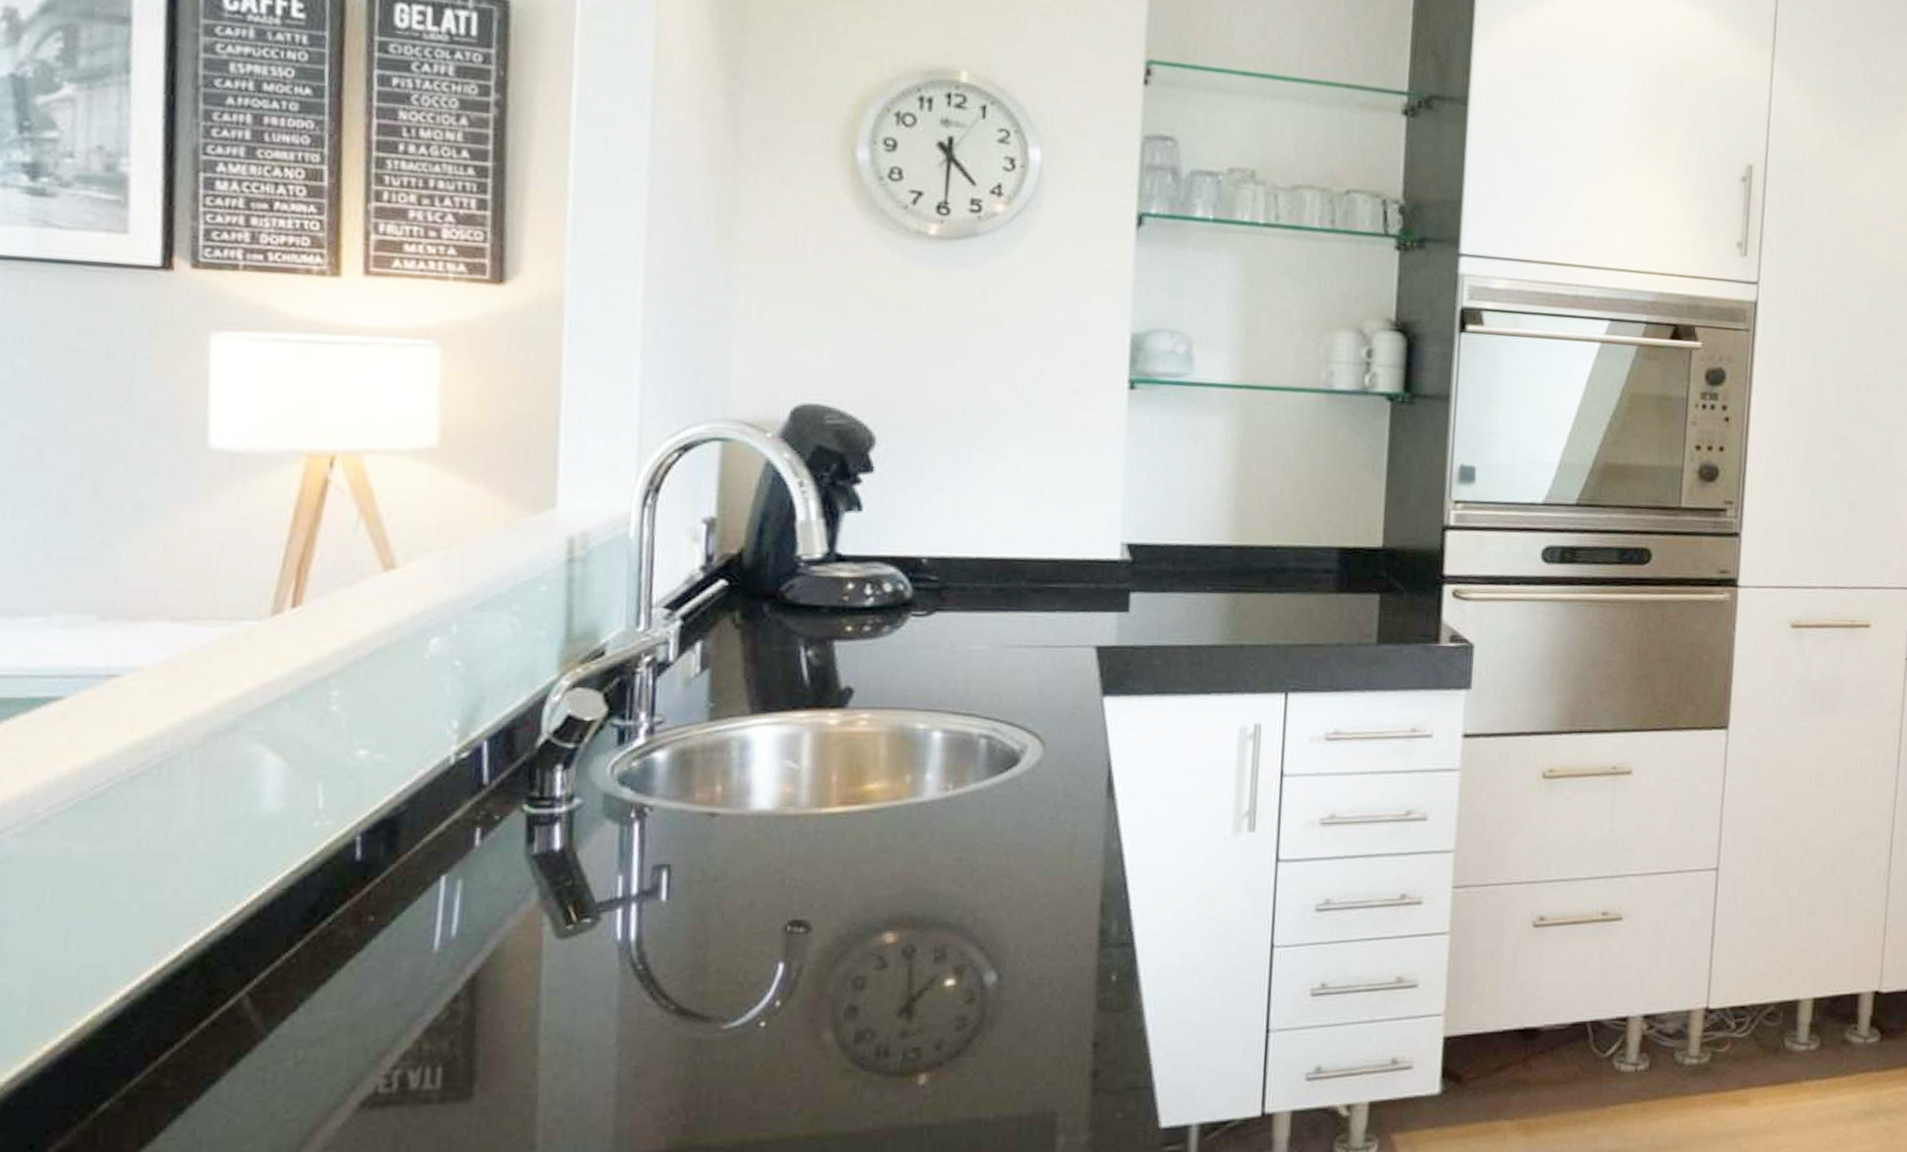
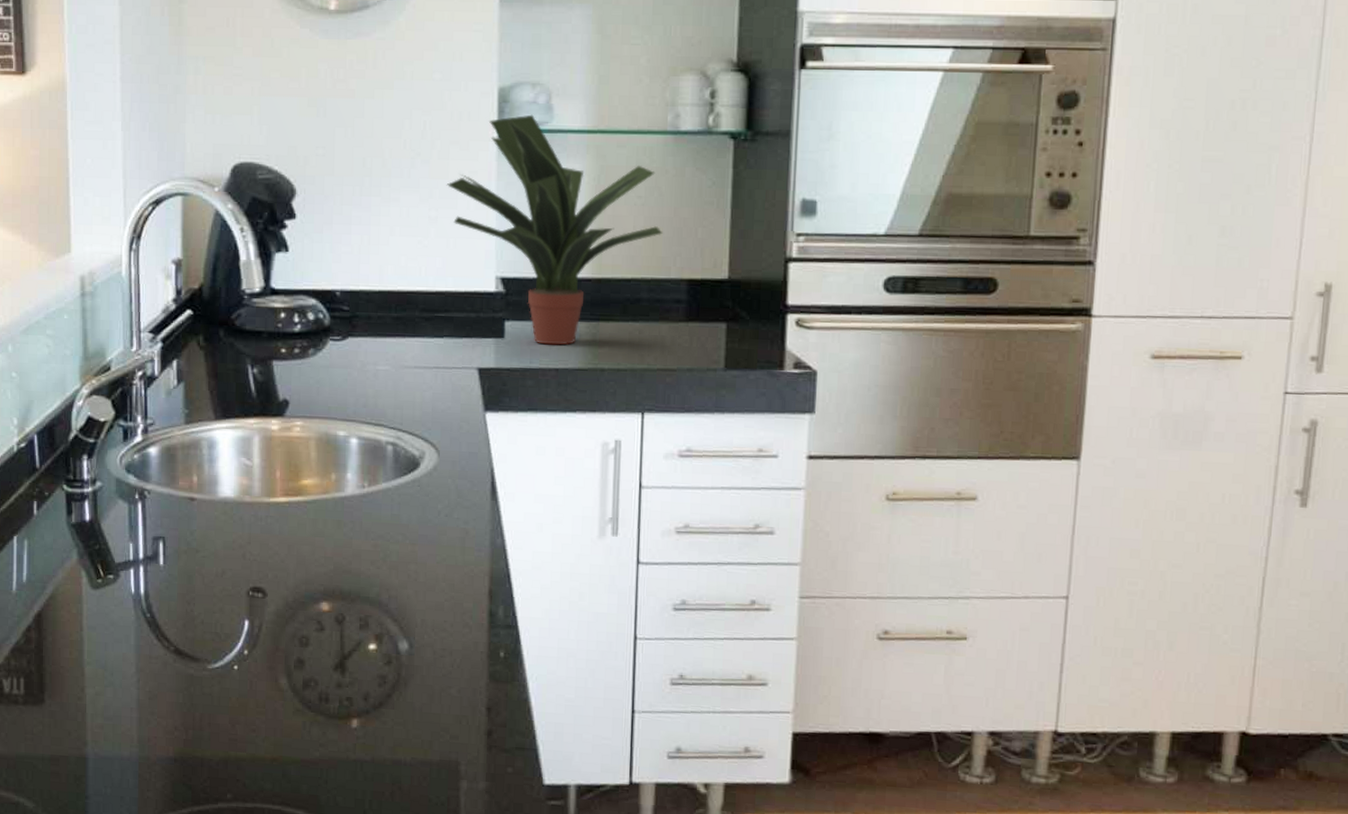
potted plant: none [1065,364,1313,620] -> present [446,114,663,345]

